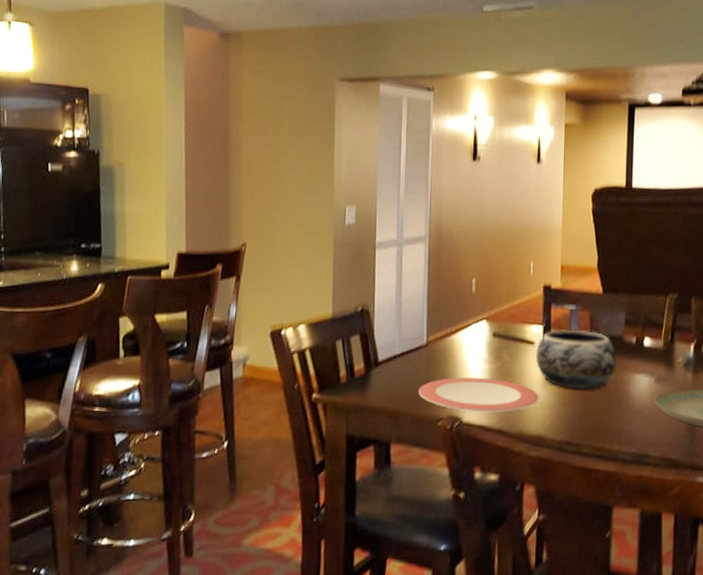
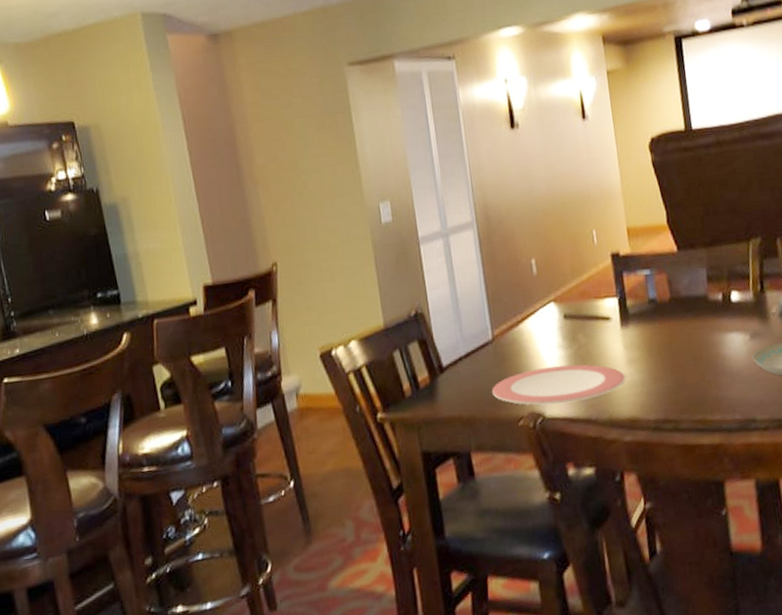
decorative bowl: present [535,329,617,389] -> none [614,294,706,362]

